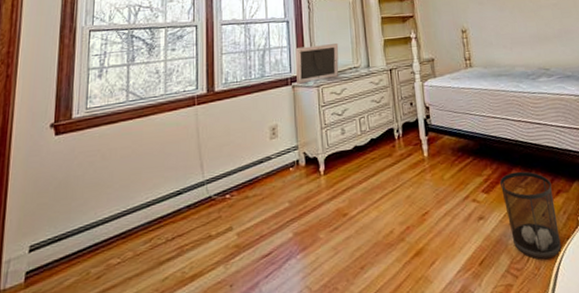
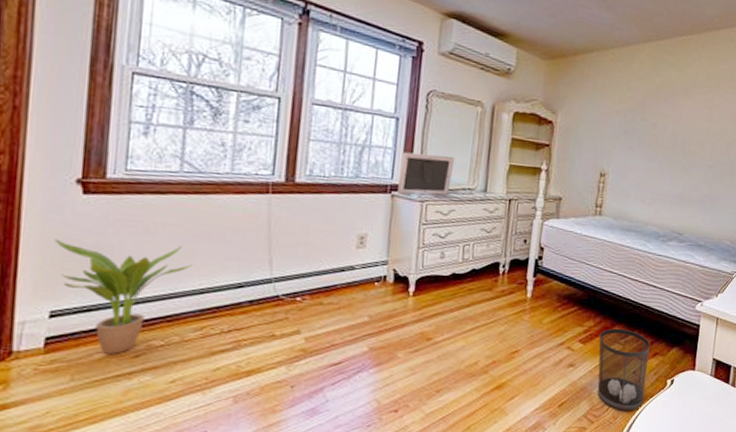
potted plant: none [34,166,140,280] -> present [54,239,193,354]

